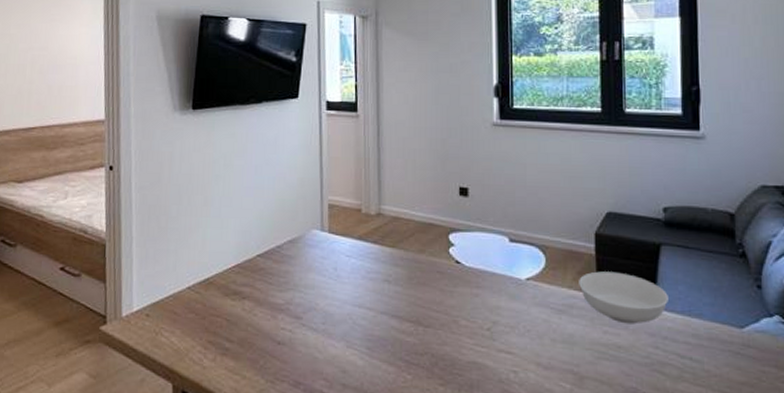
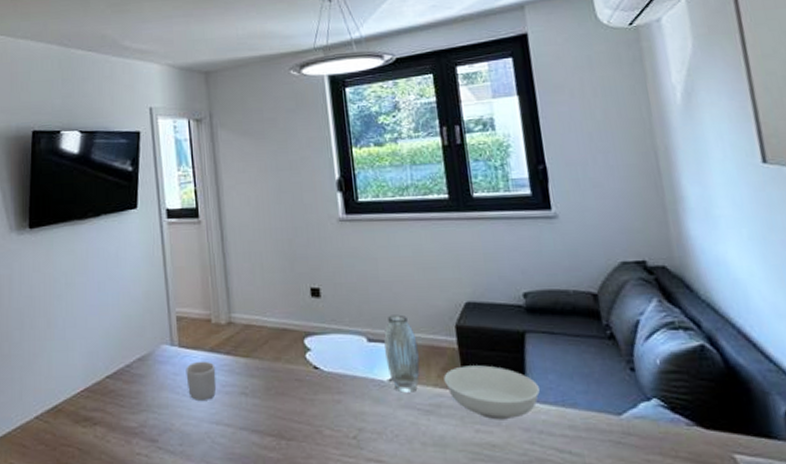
cup: none [333,247,362,284] -> present [186,361,217,400]
vase: none [525,218,557,292] -> present [384,314,420,393]

